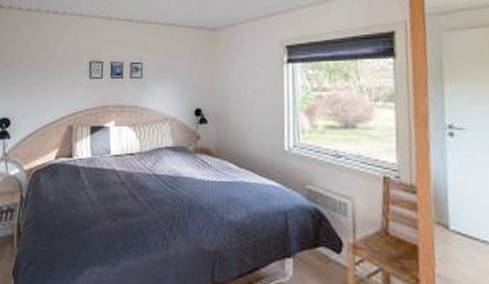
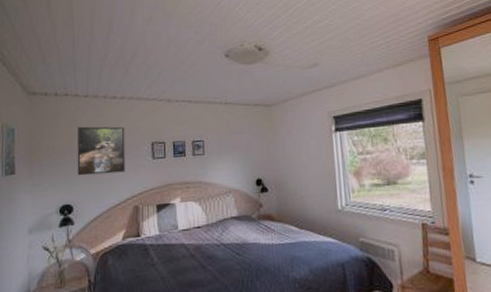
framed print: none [16,40,64,90] -> present [77,126,125,176]

